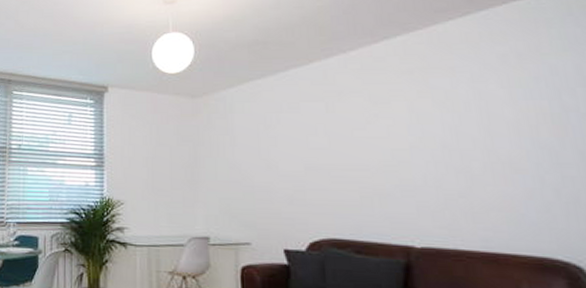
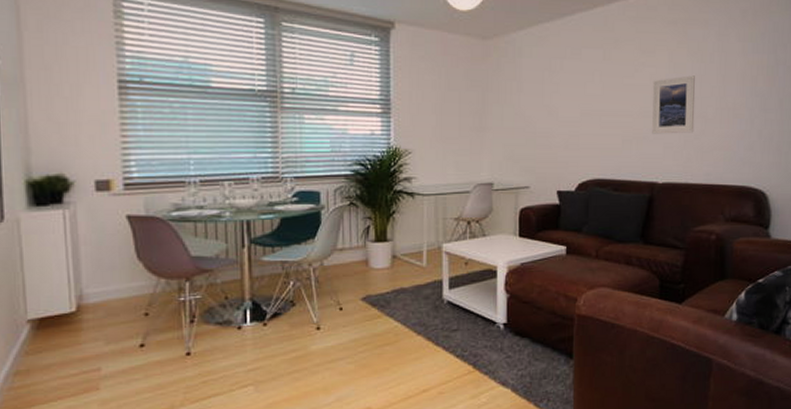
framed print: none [391,126,457,191] -> present [652,75,696,134]

